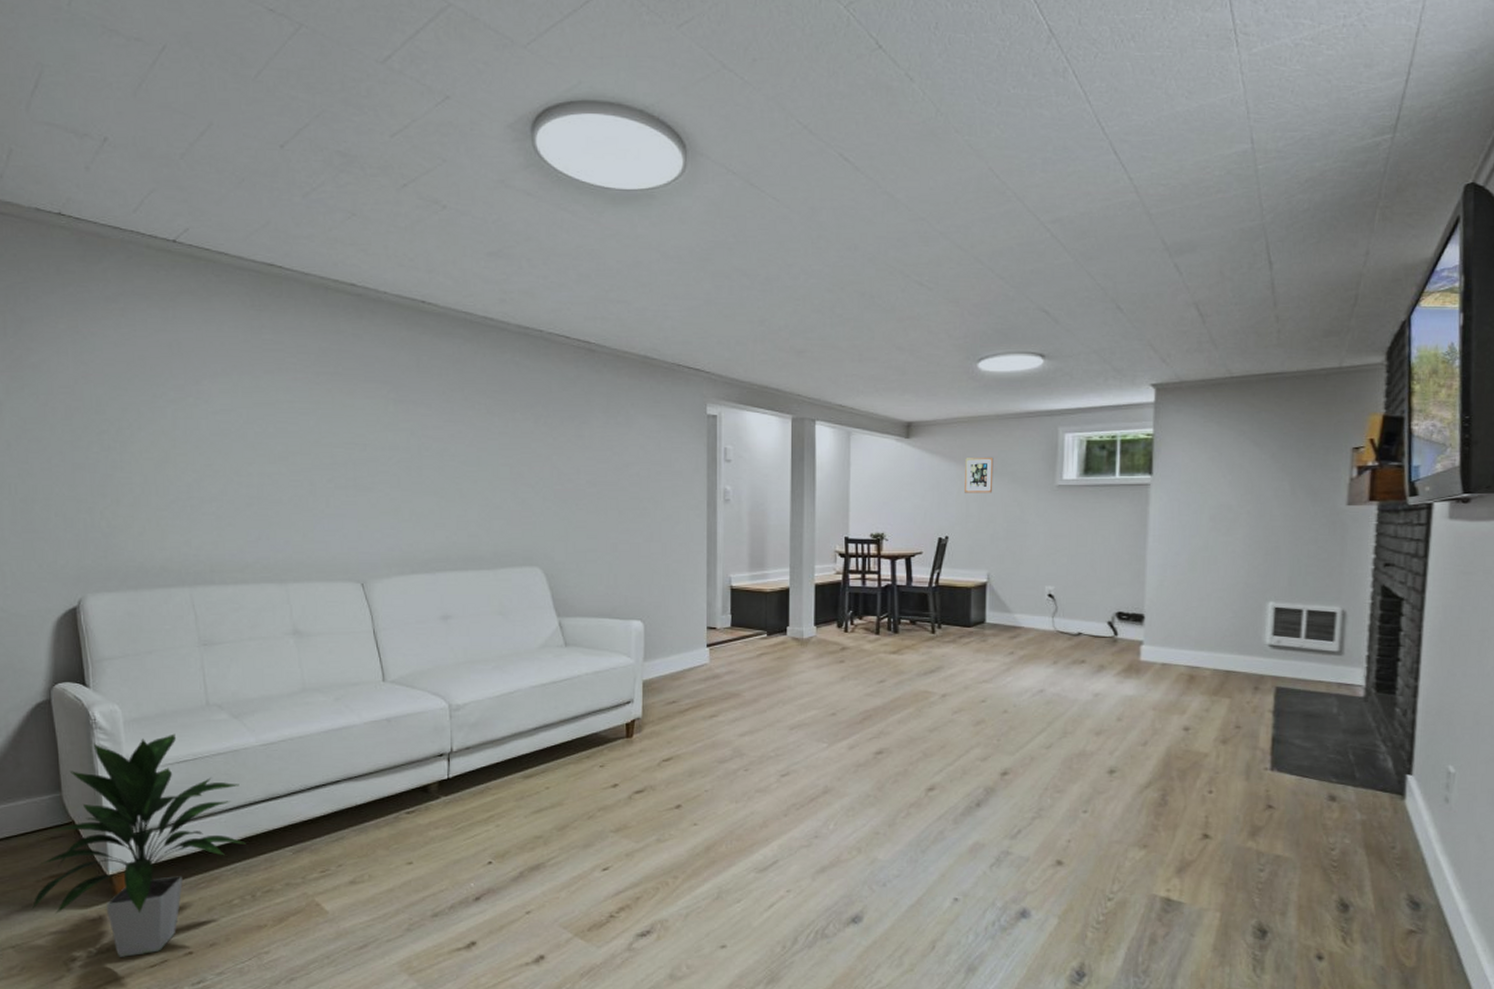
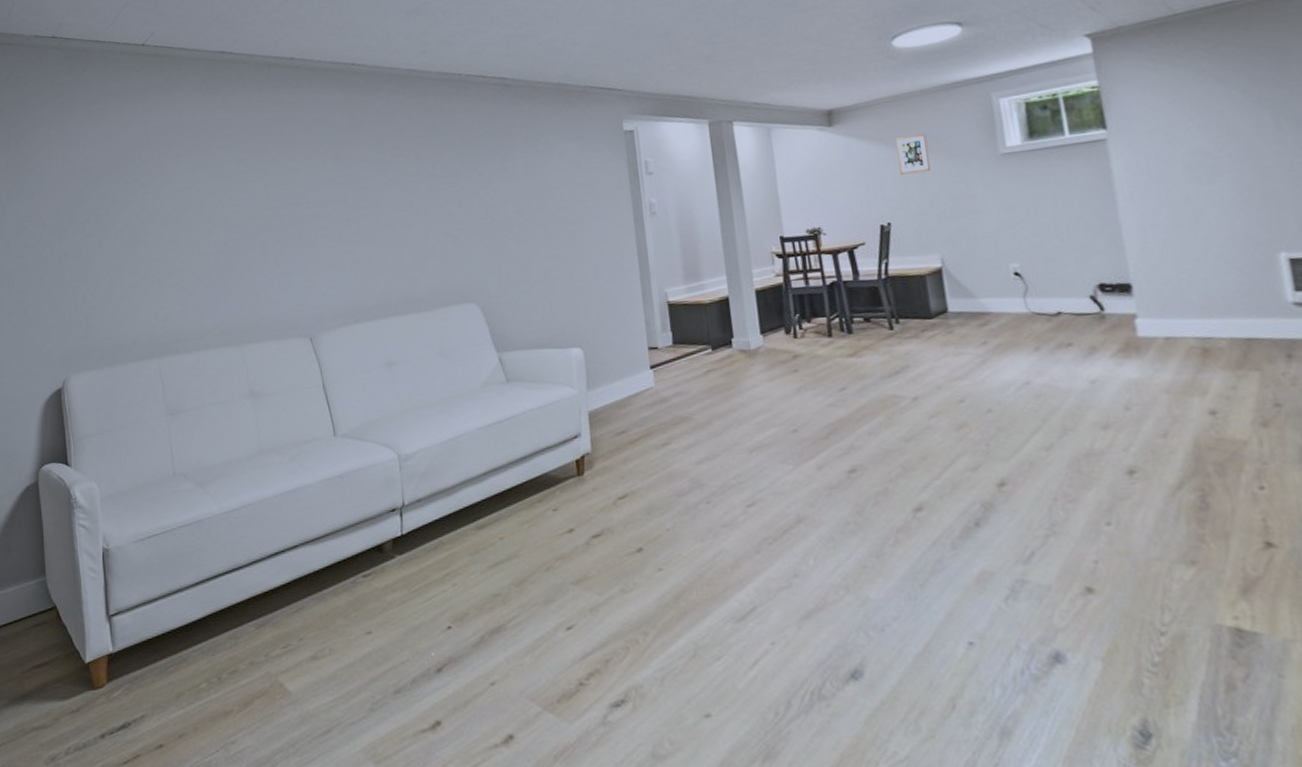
indoor plant: present [31,733,246,957] -> none [17,507,211,754]

